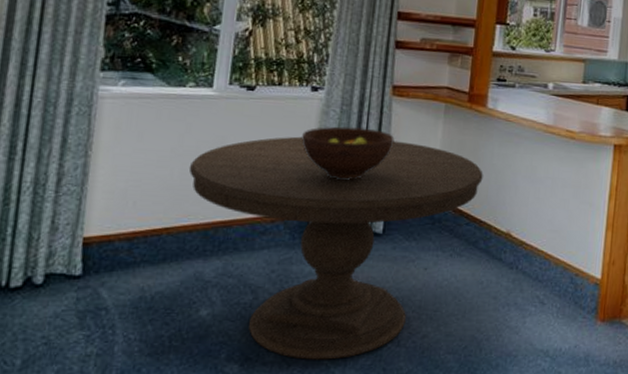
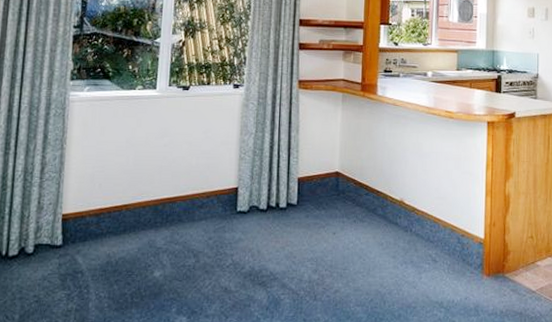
dining table: present [189,136,483,360] -> none [140,126,378,313]
fruit bowl: present [302,126,395,180] -> none [228,116,303,160]

